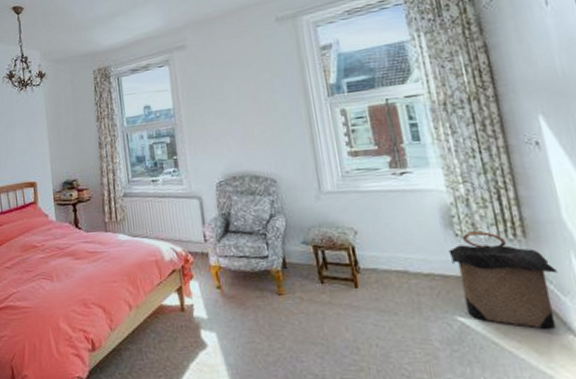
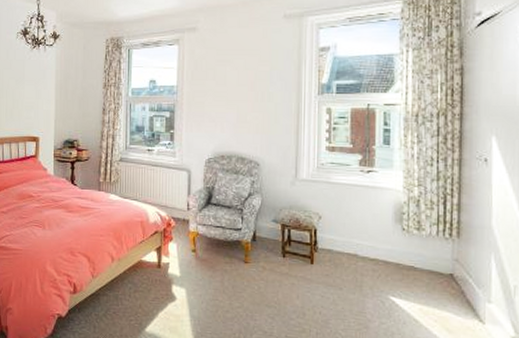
laundry hamper: present [448,231,557,329] -> none [394,227,477,314]

